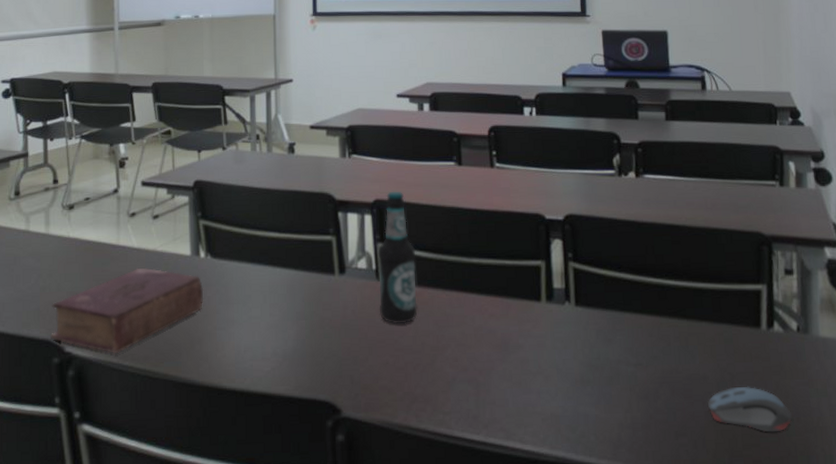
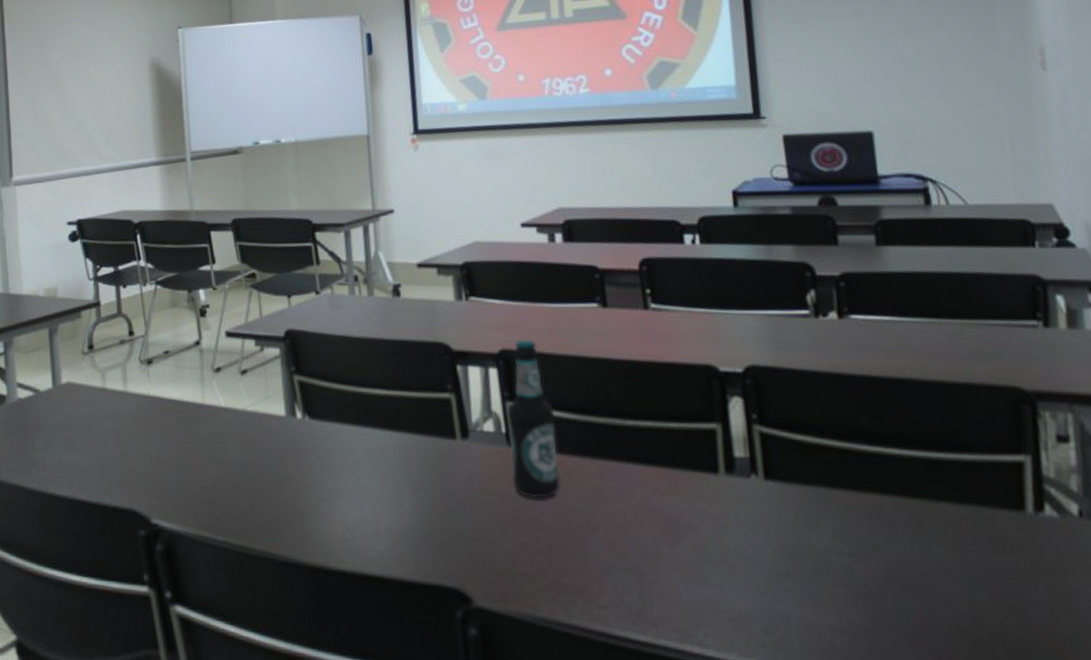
book: present [51,267,204,354] -> none [135,430,304,528]
computer mouse: present [708,386,793,433] -> none [954,586,1078,647]

